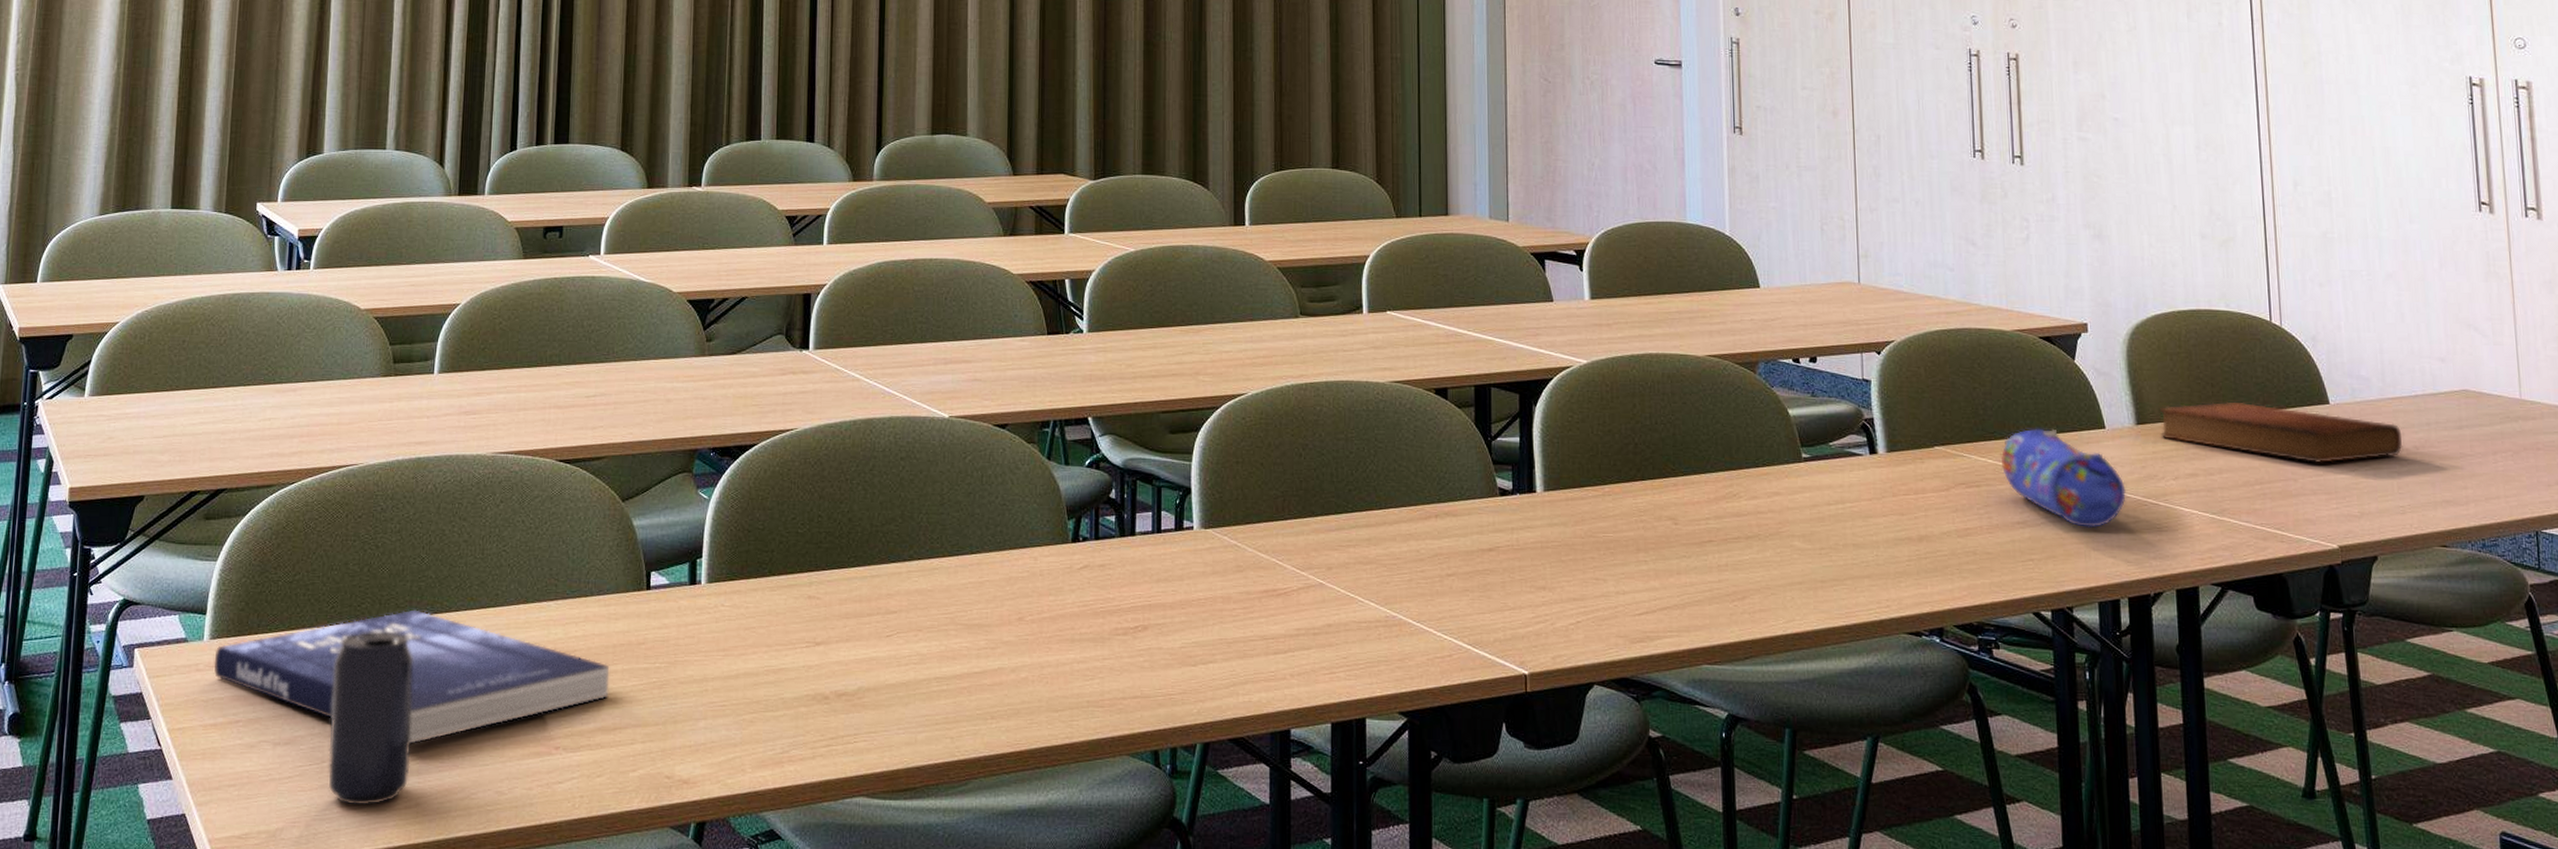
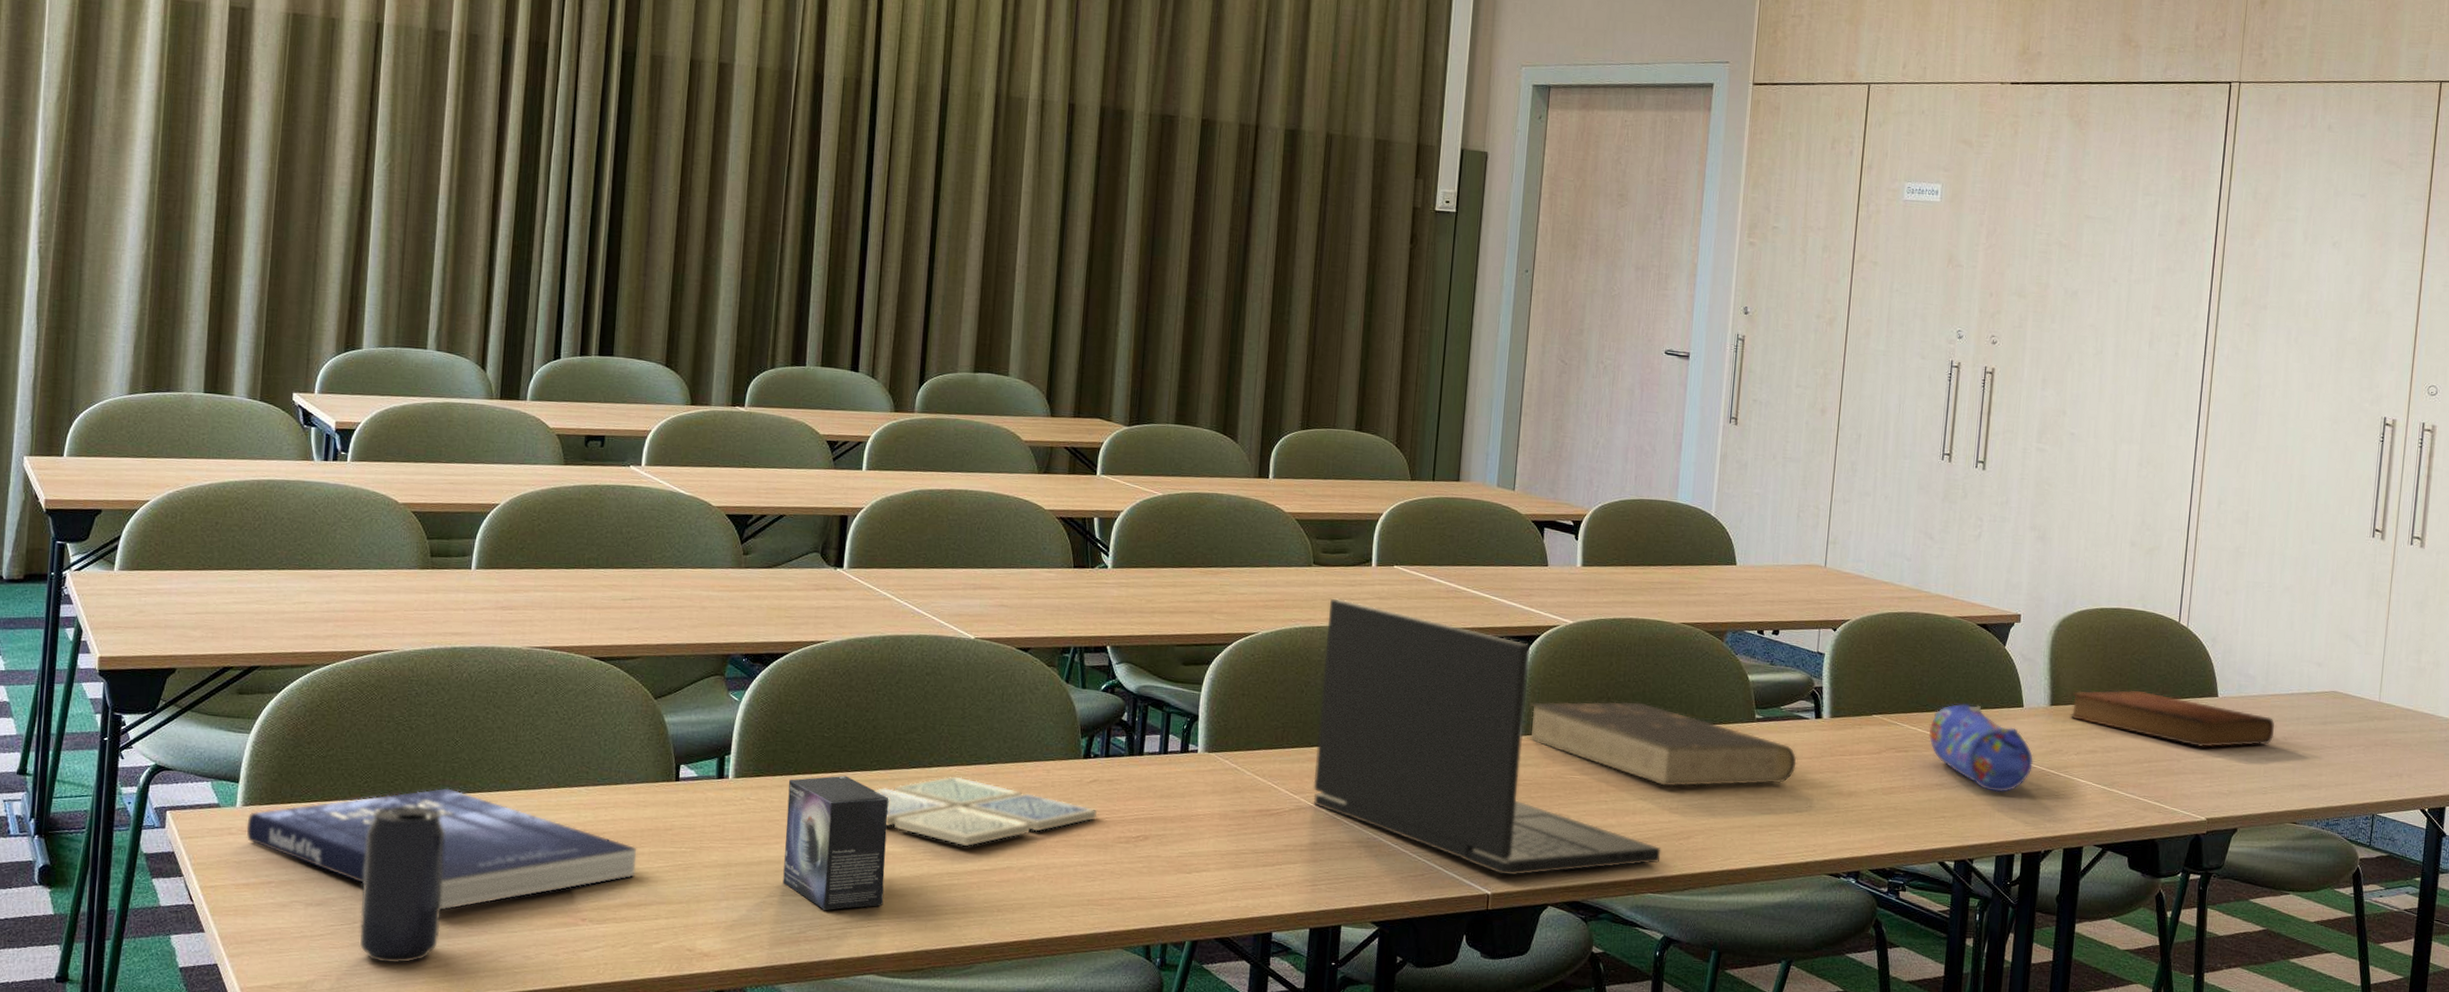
small box: none [762,574,870,726] -> present [783,775,889,910]
drink coaster: none [853,569,1091,648] -> present [874,776,1098,847]
laptop: none [1321,351,1714,652] -> present [1313,598,1661,876]
book: none [1549,447,1855,541] -> present [1527,701,1797,787]

